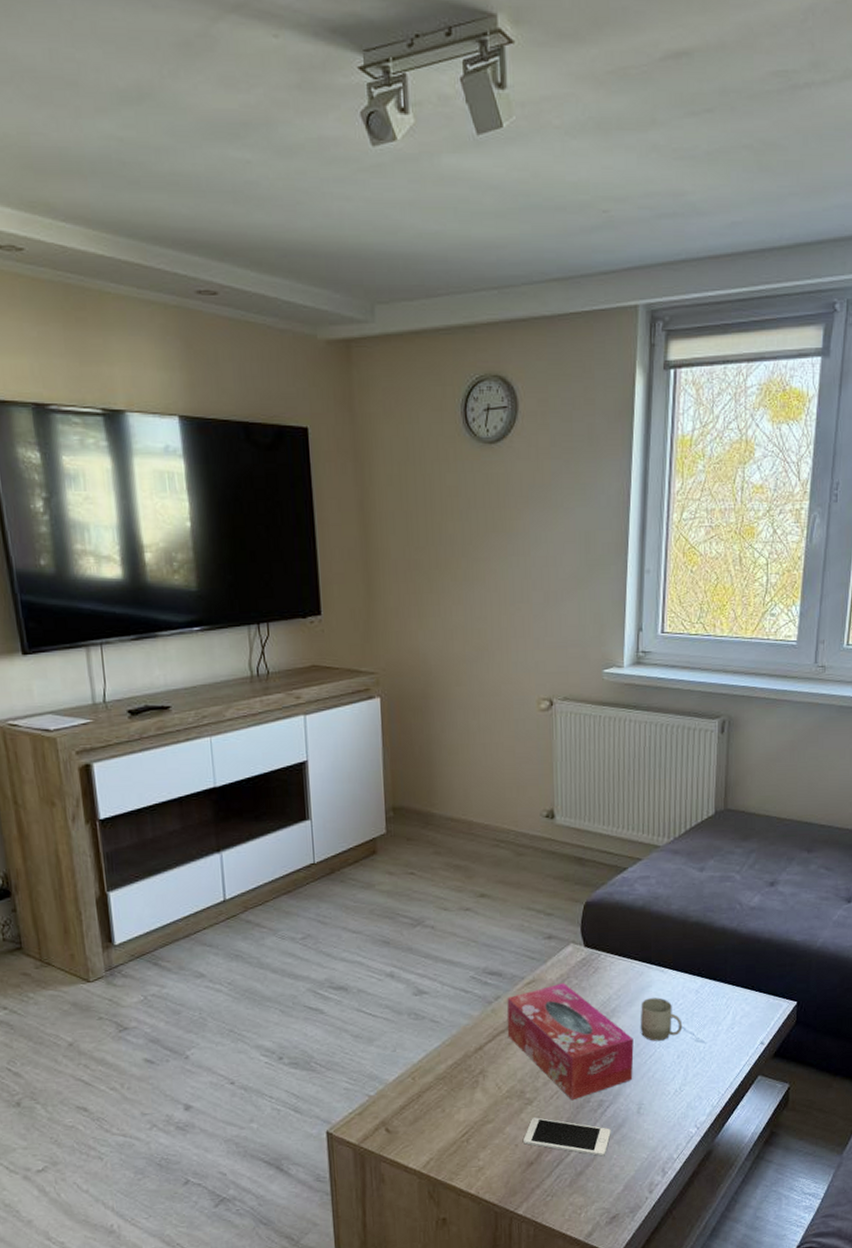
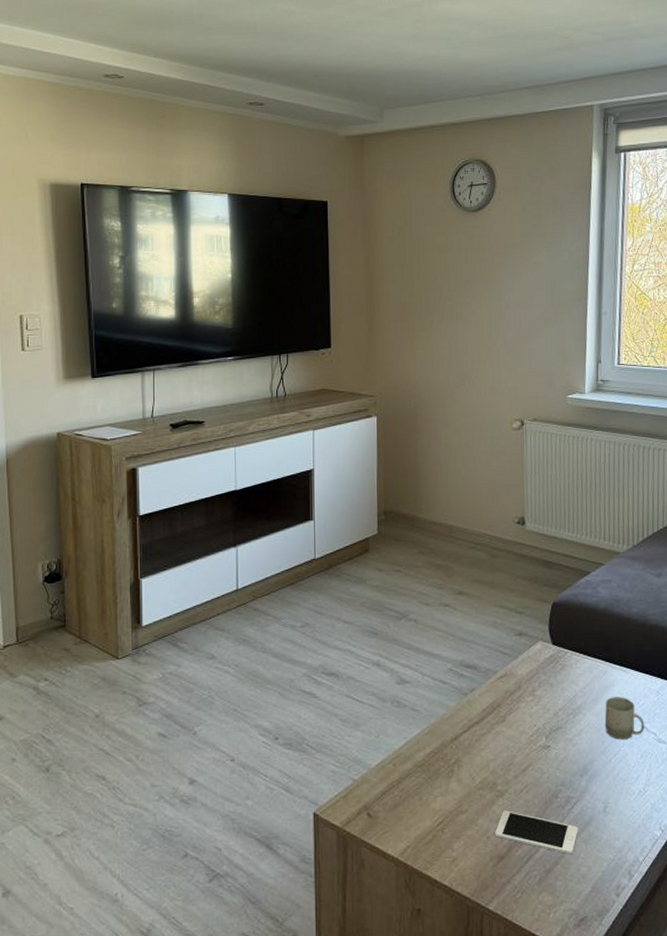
tissue box: present [507,982,634,1101] -> none [481,678,599,795]

